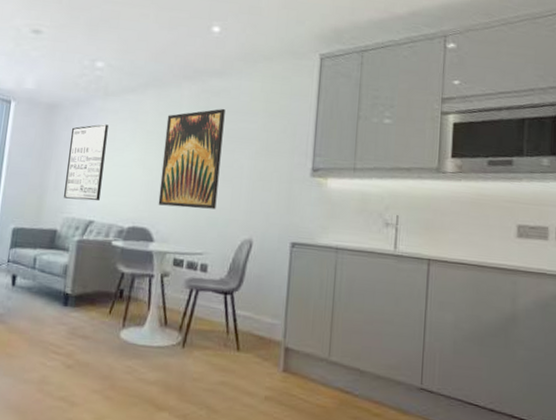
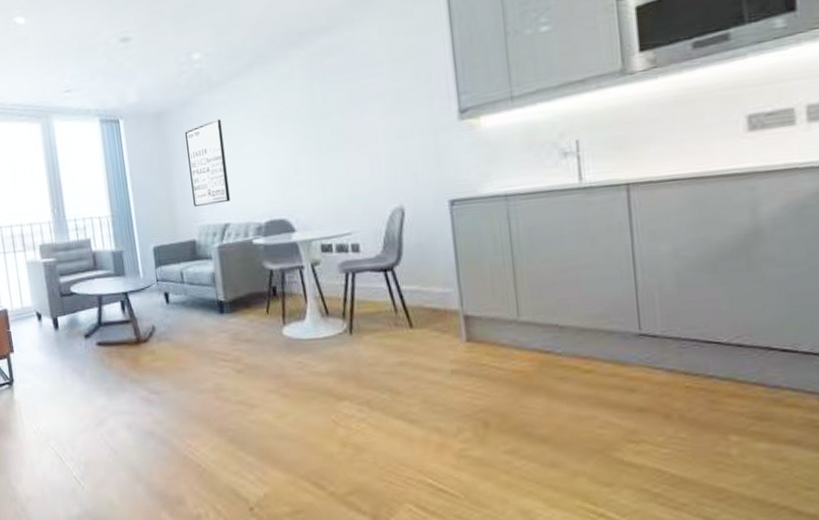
wall art: present [158,108,225,209] -> none [280,67,355,192]

